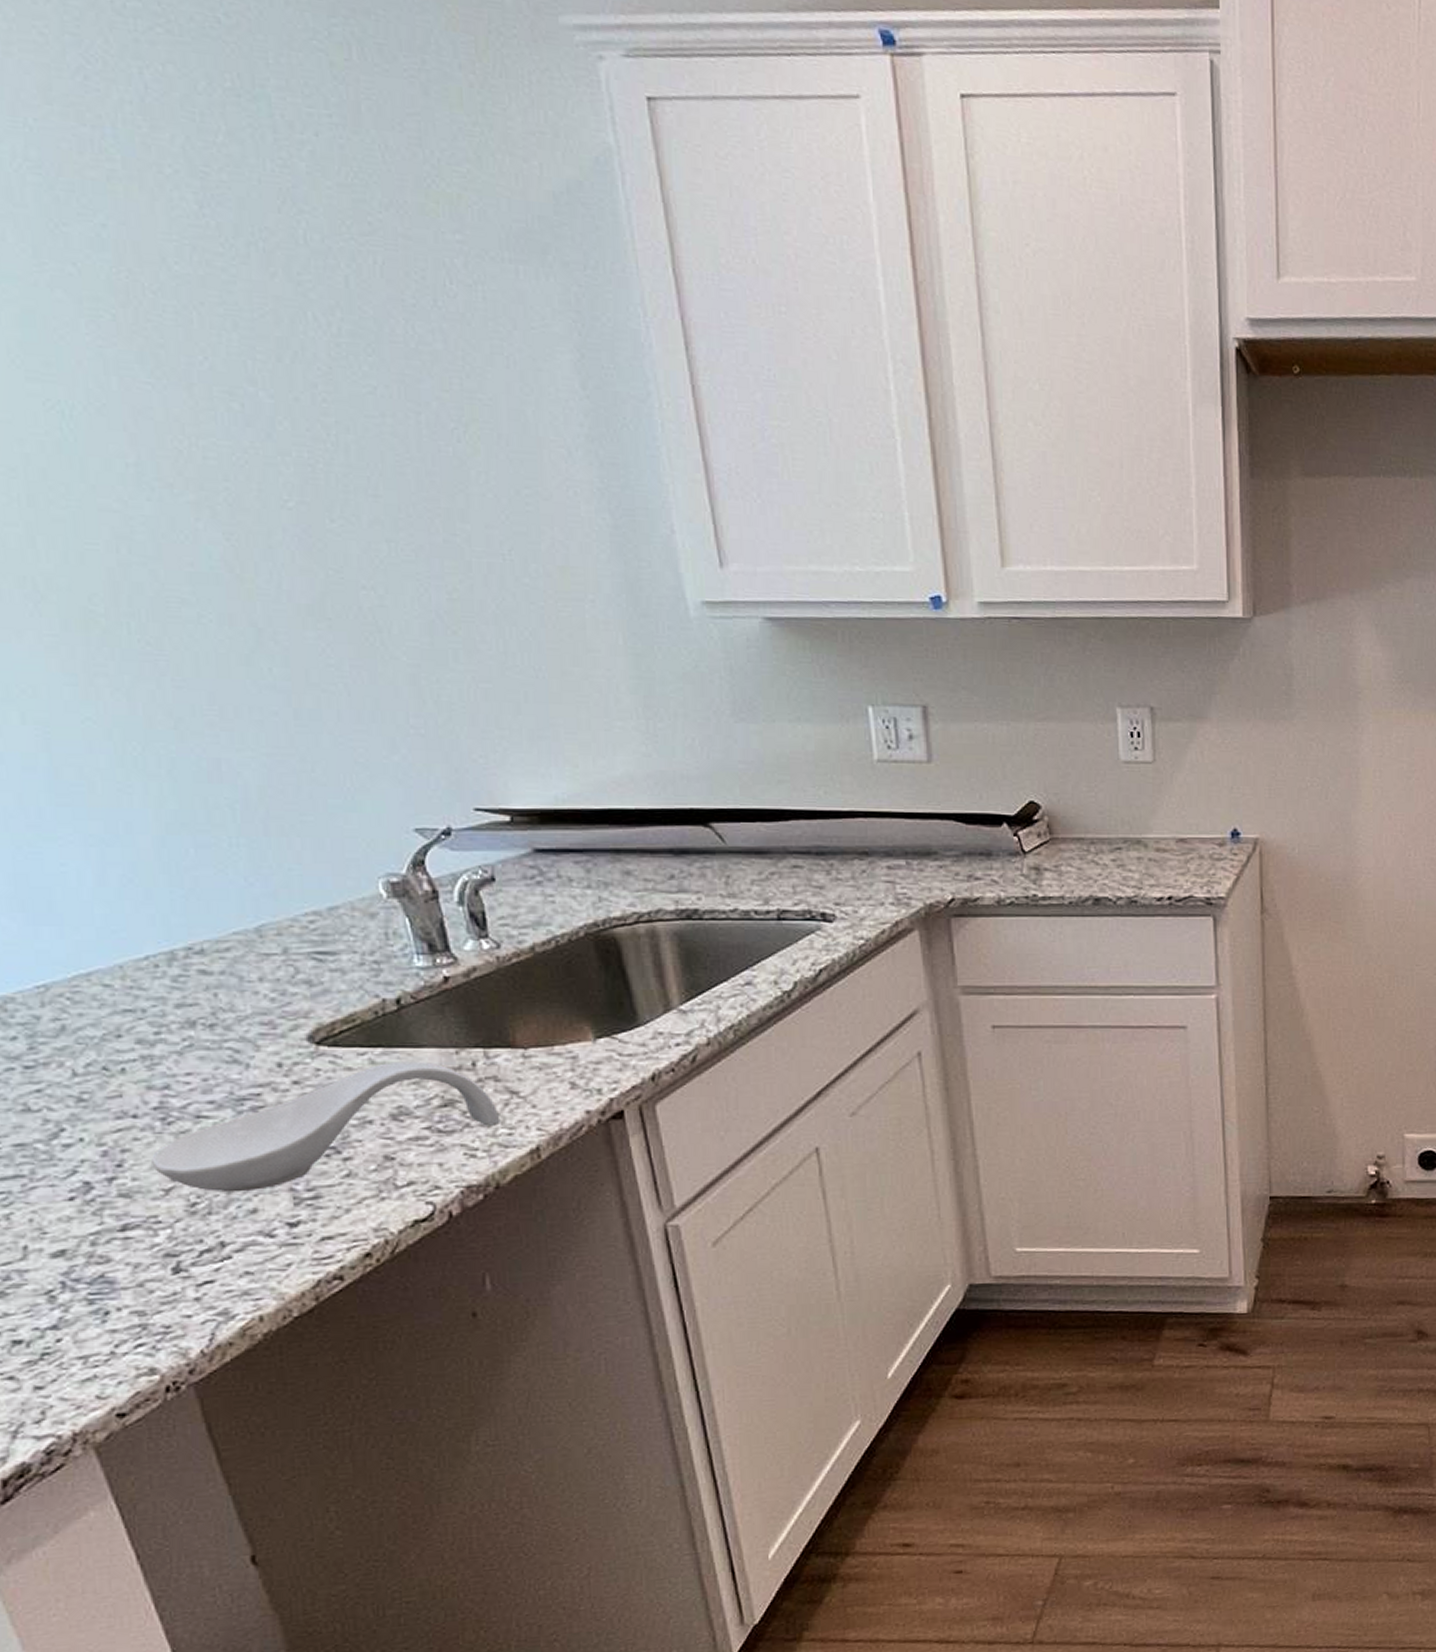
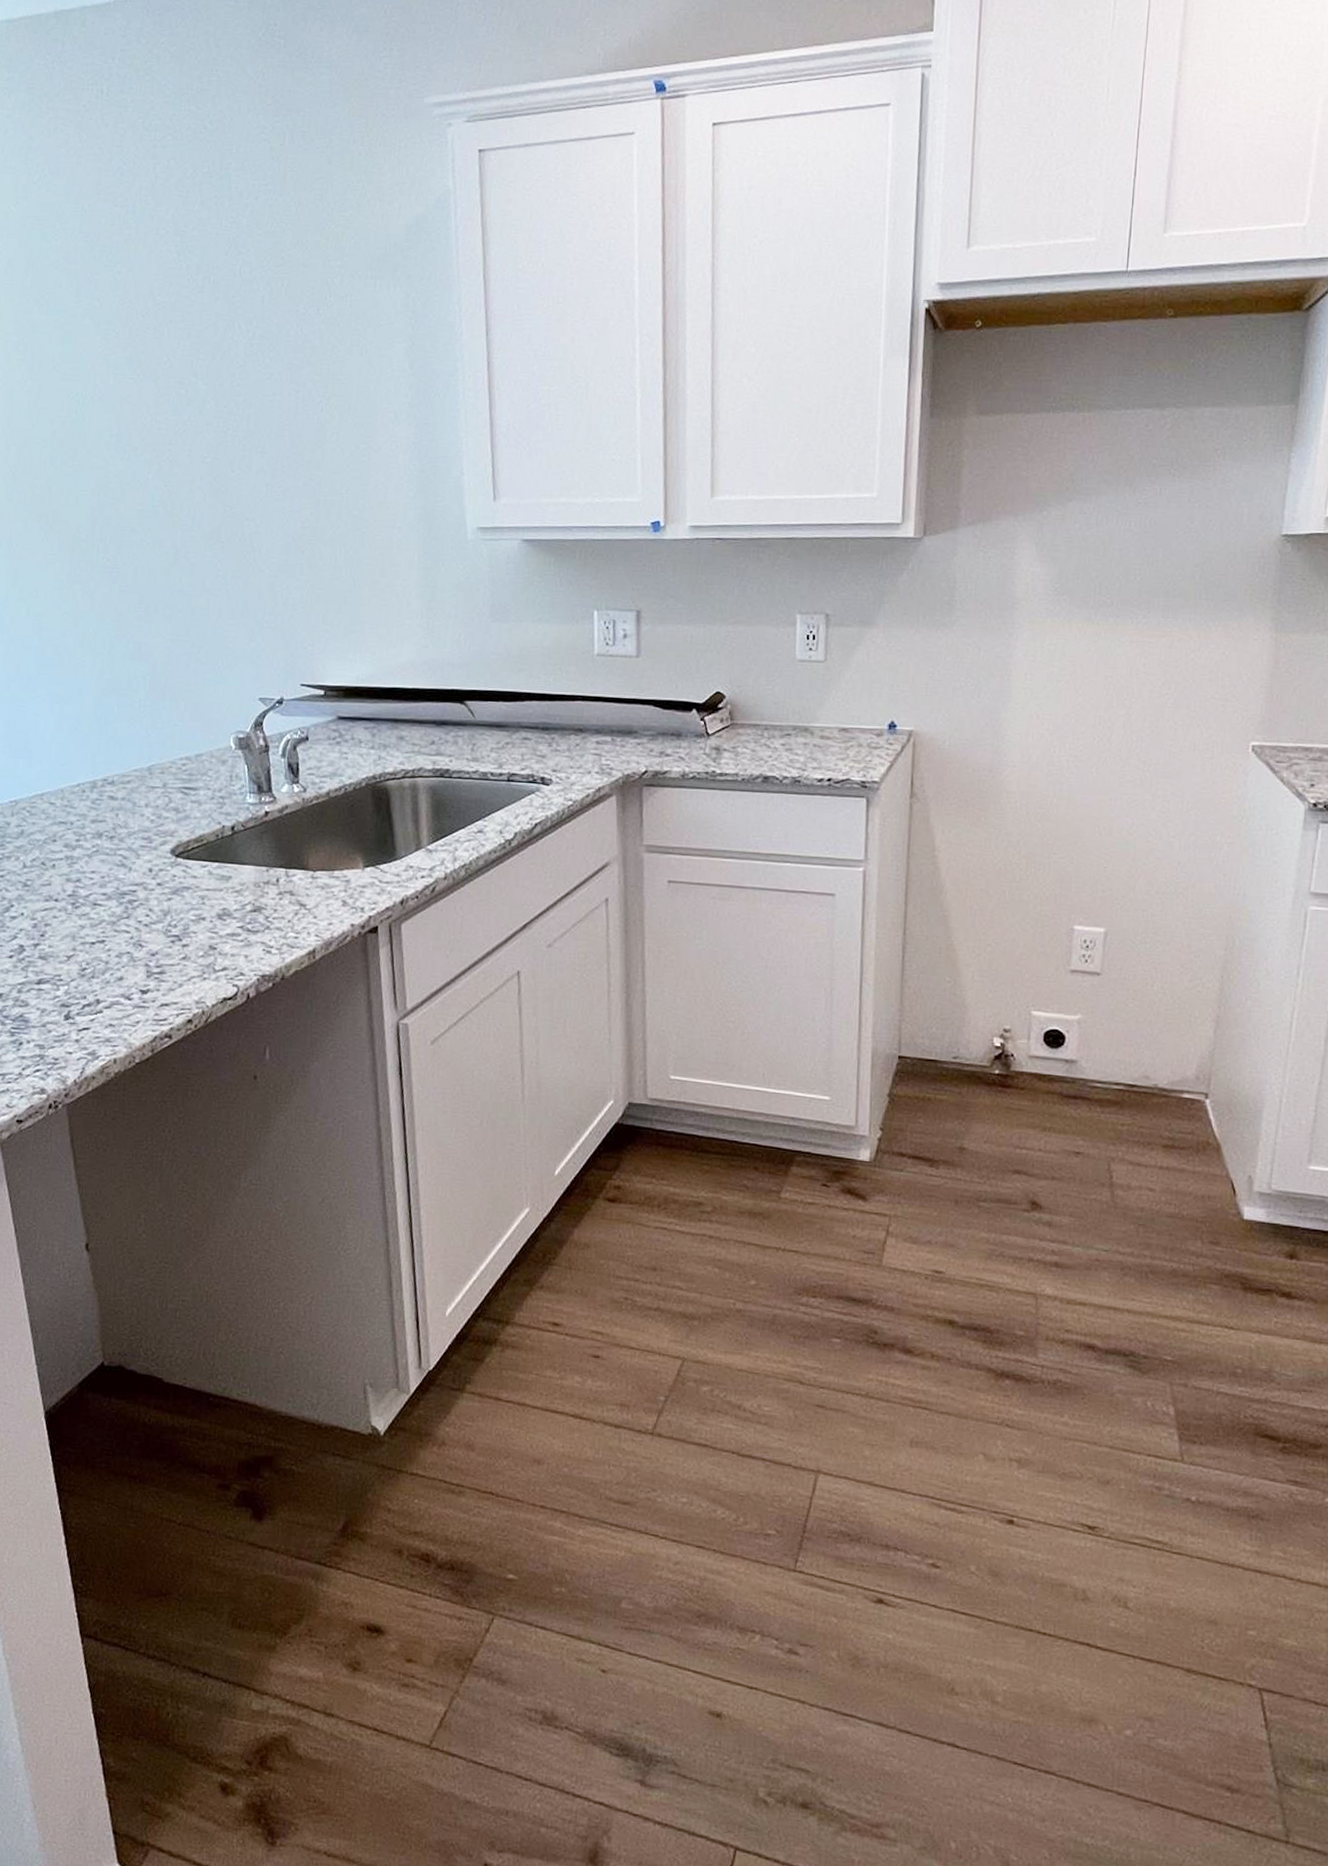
spoon rest: present [151,1061,501,1193] -> none [62,874,291,964]

